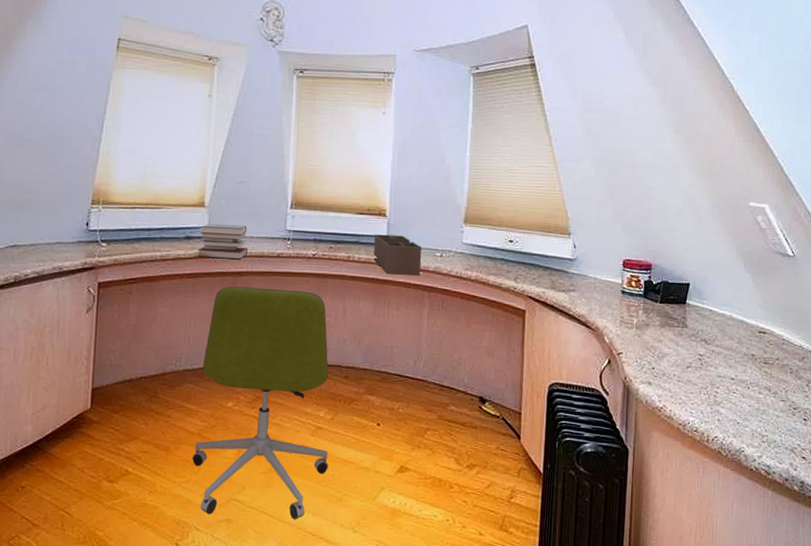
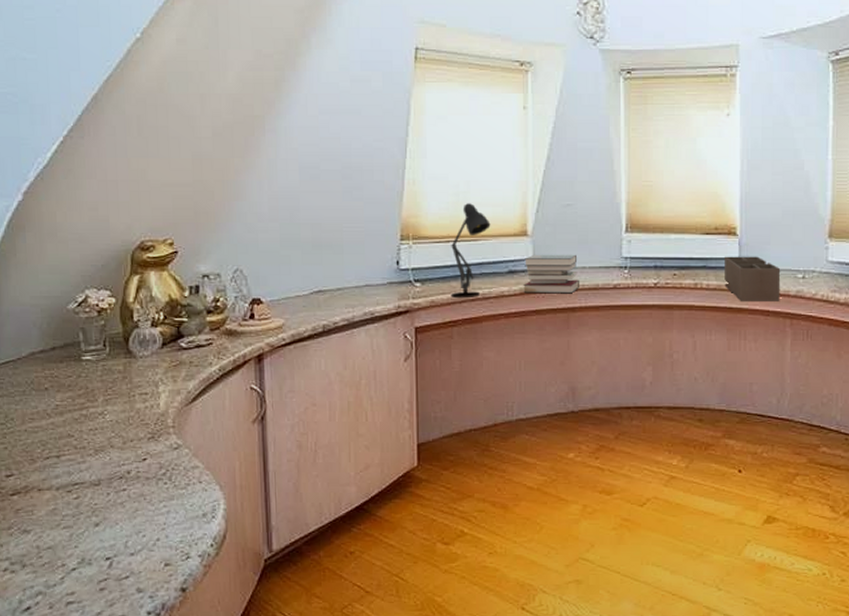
desk lamp: none [132,175,173,260] -> present [450,203,491,299]
office chair: present [192,286,329,519] -> none [533,324,685,578]

